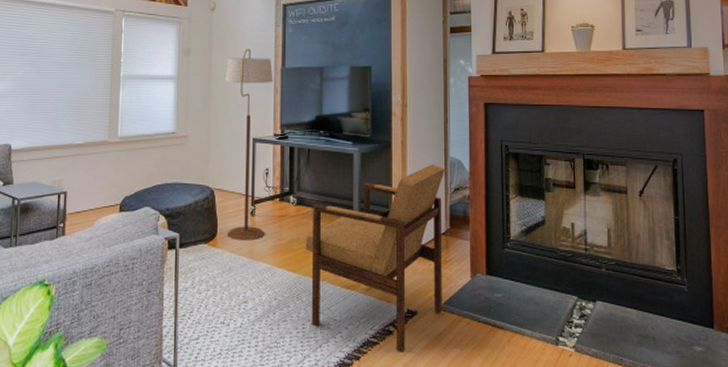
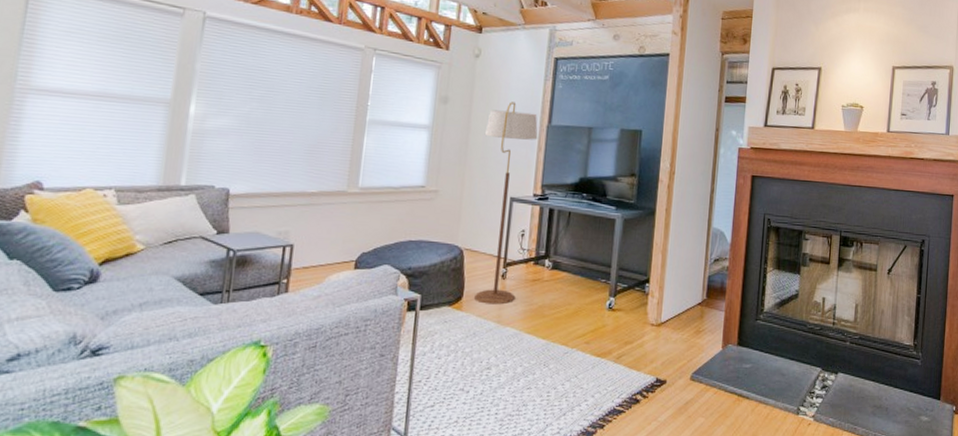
armchair: present [305,164,444,352] -> none [556,234,706,421]

